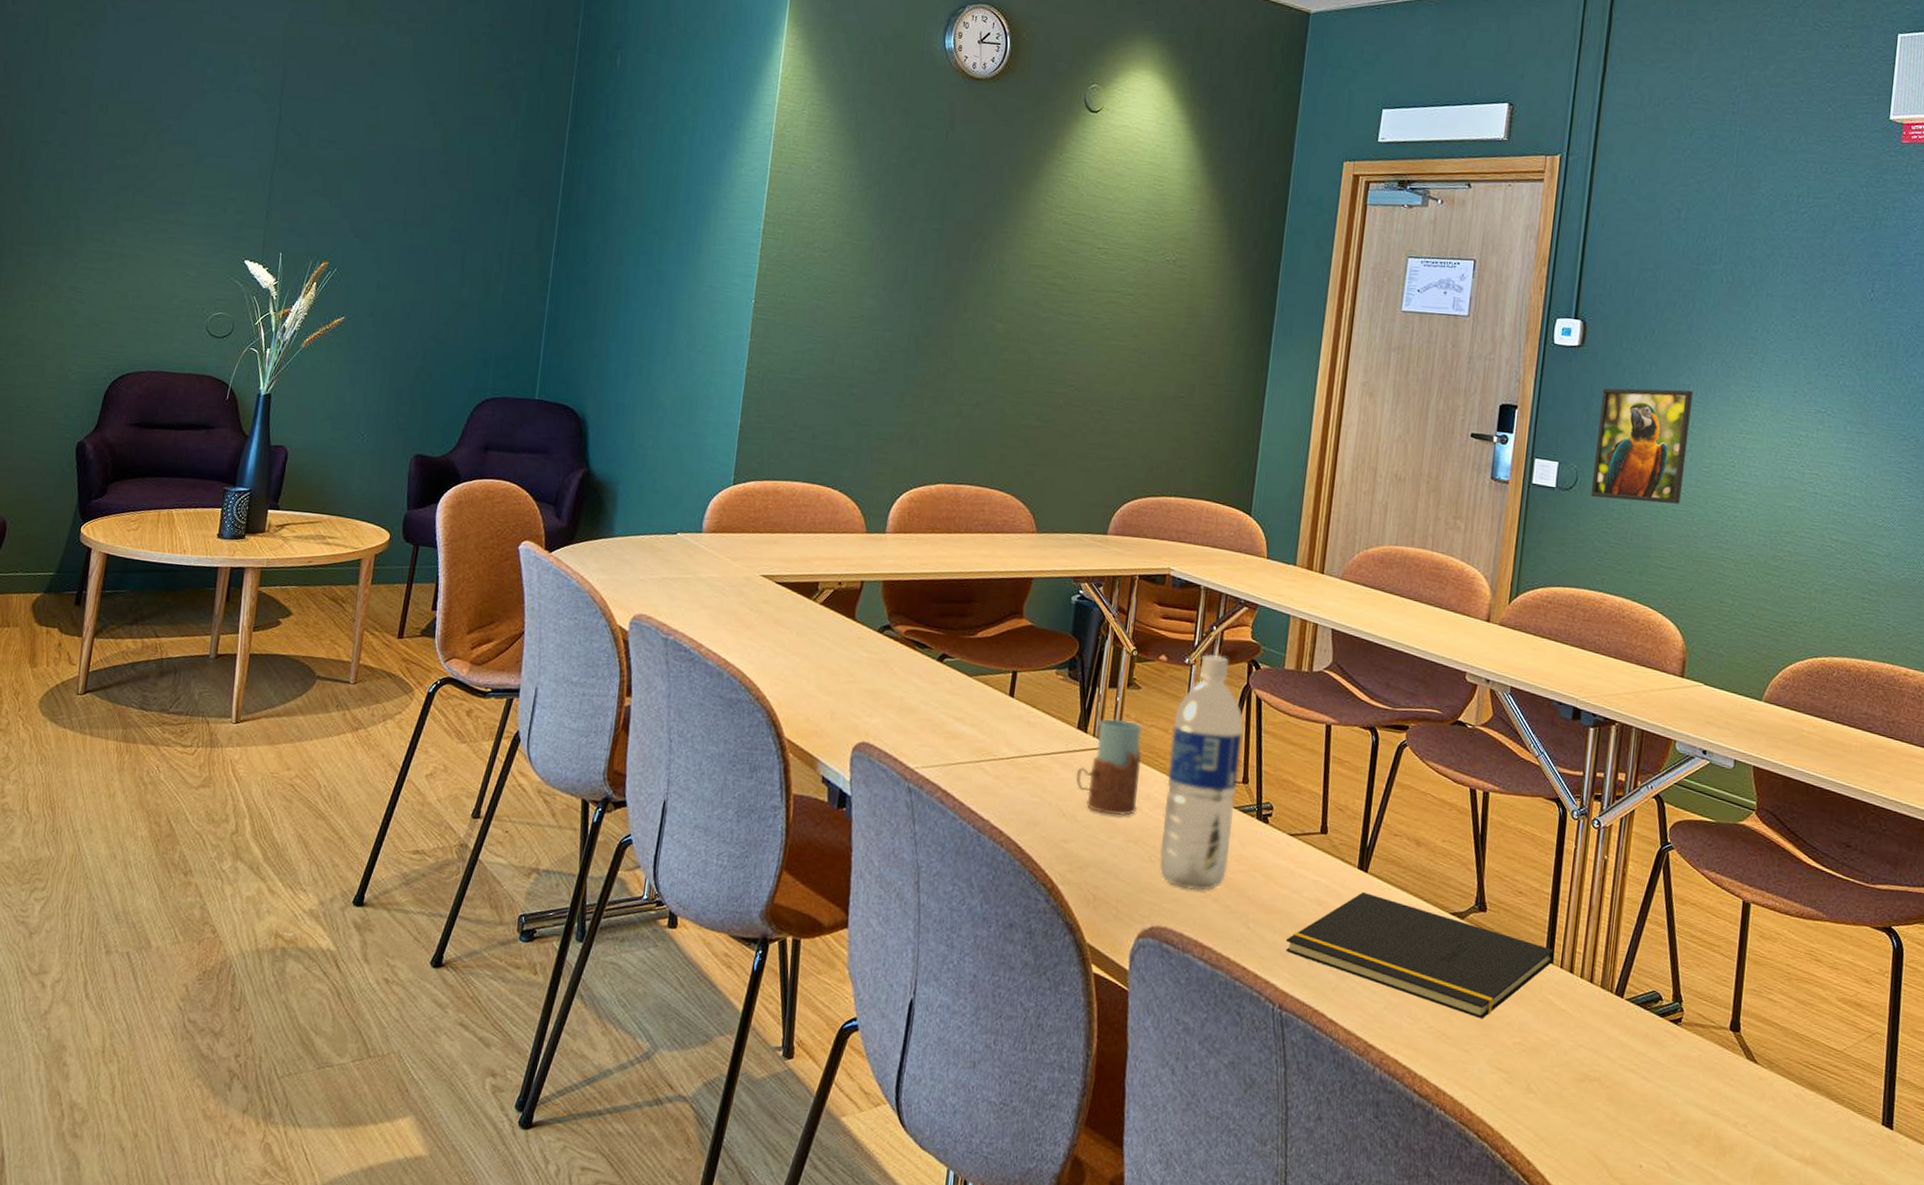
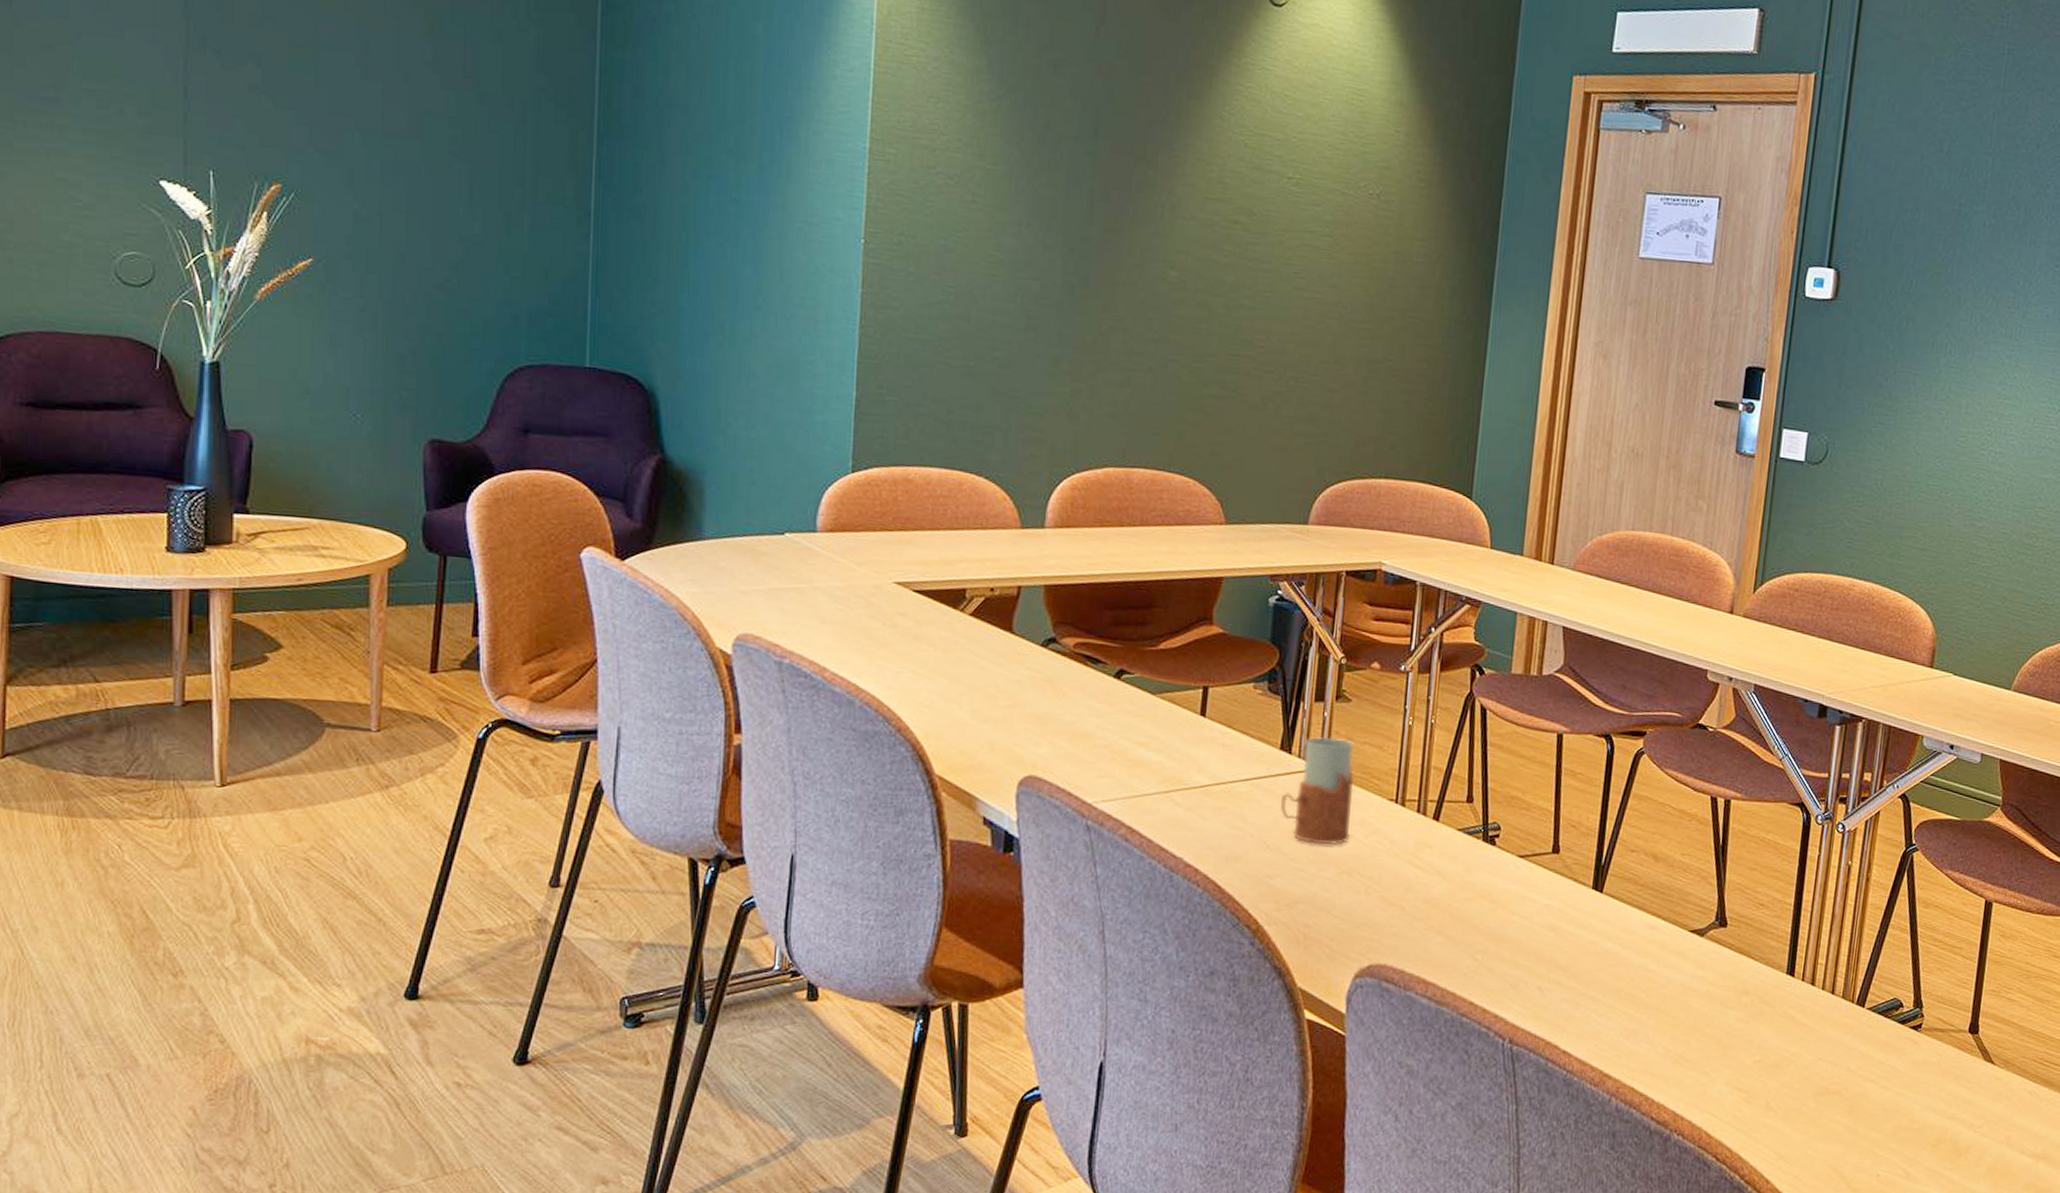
water bottle: present [1159,655,1244,891] -> none [1376,660,1467,923]
notepad: present [1285,891,1555,1019] -> none [1515,913,1797,1039]
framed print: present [1590,388,1693,504] -> none [1841,347,1951,478]

